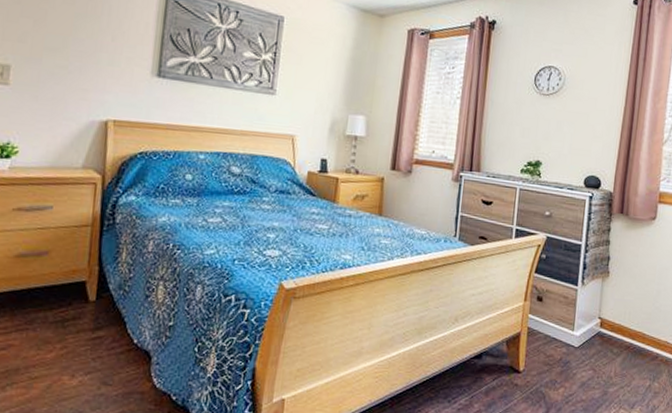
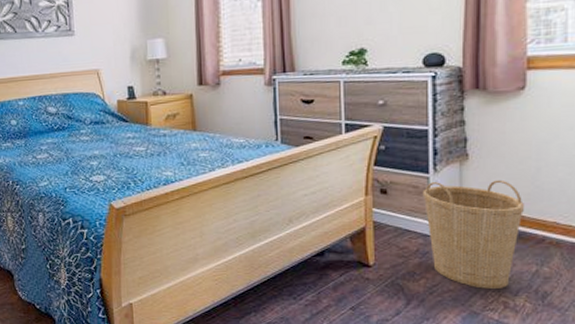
basket: none [570,294,646,402] -> present [422,179,524,290]

